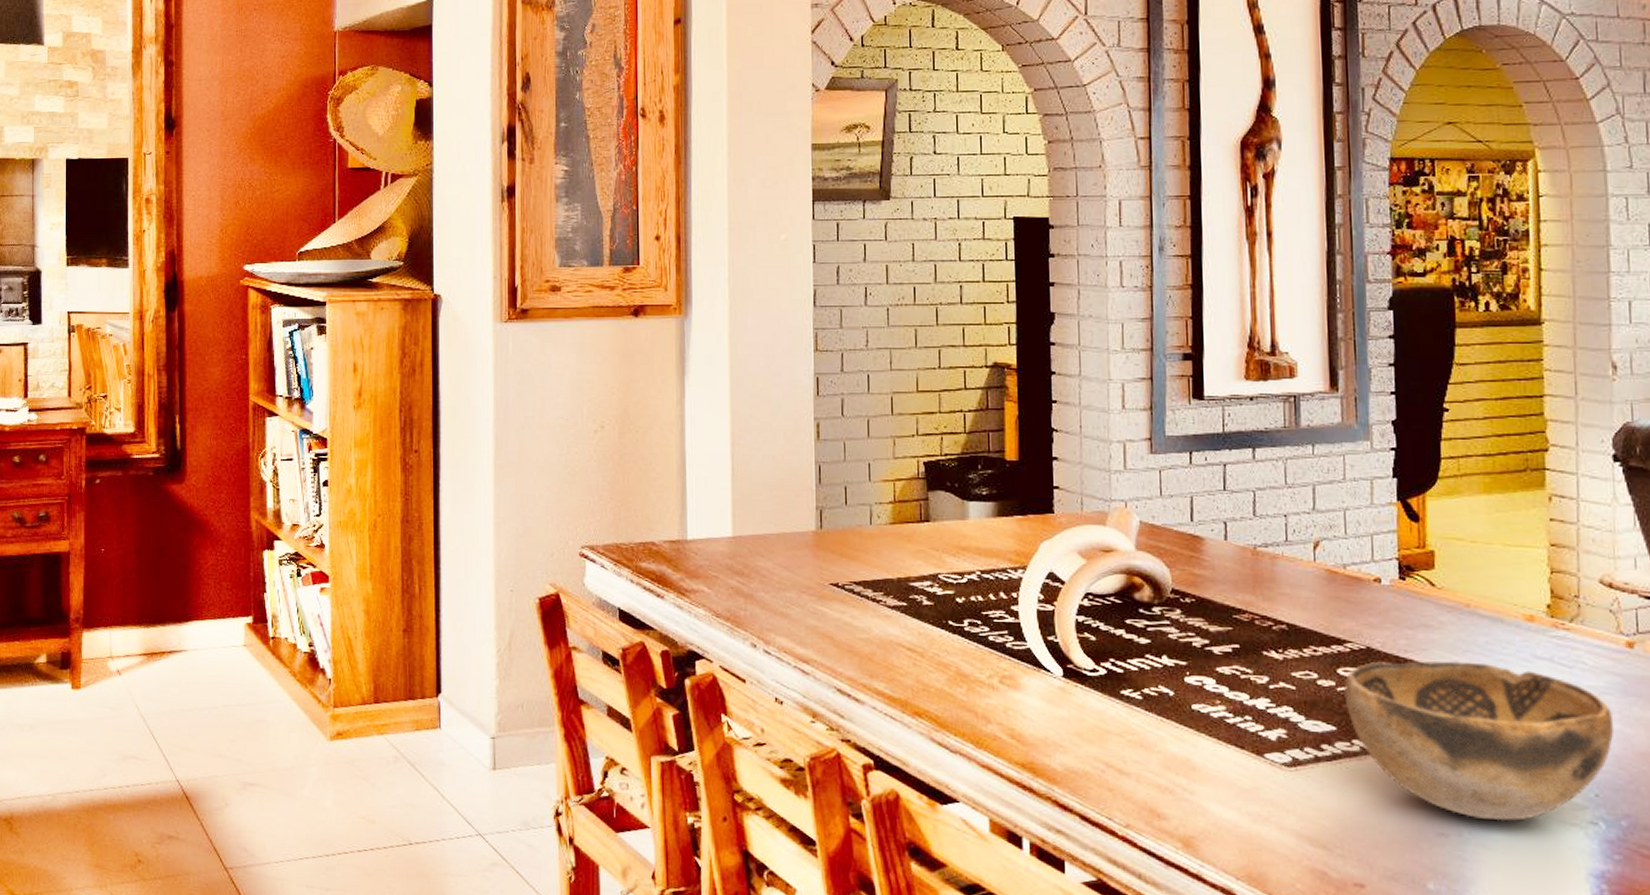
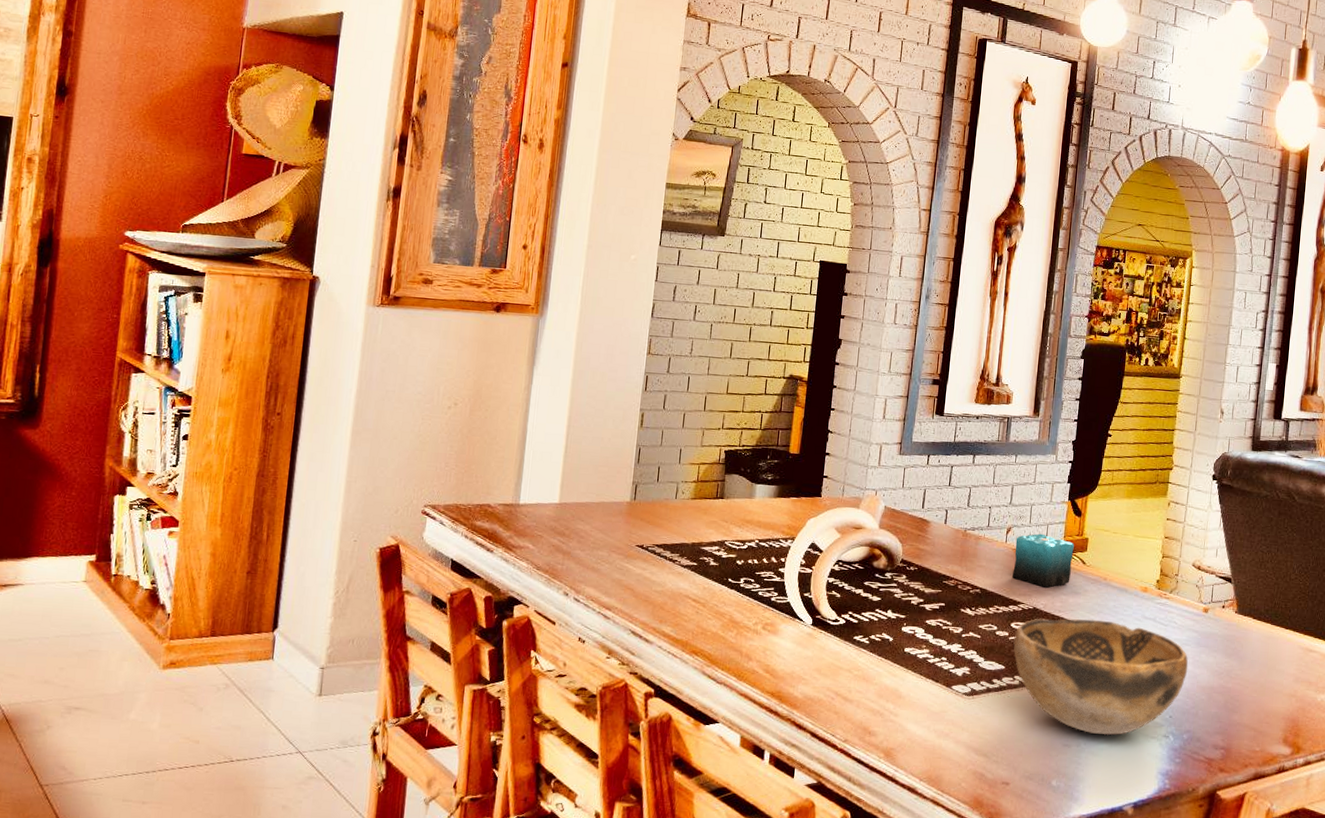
candle: none [1328,536,1415,620] -> present [1012,525,1074,588]

